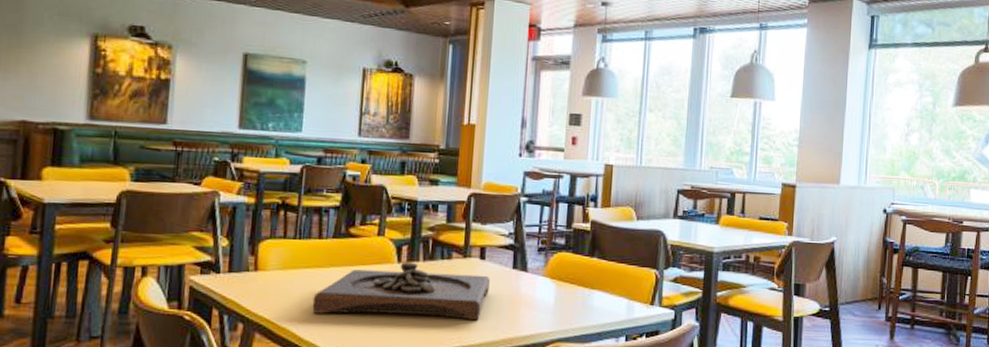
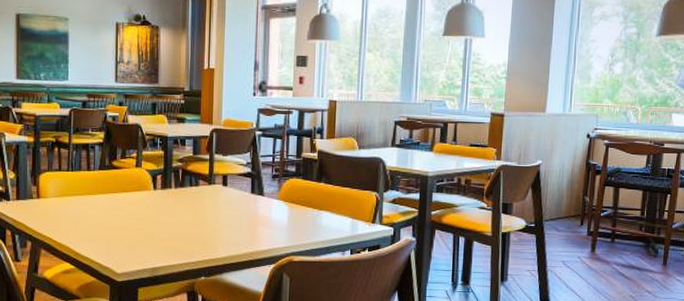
wooden tray: present [312,262,490,321] -> none [85,189,232,238]

